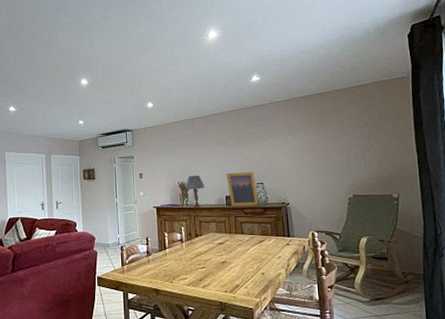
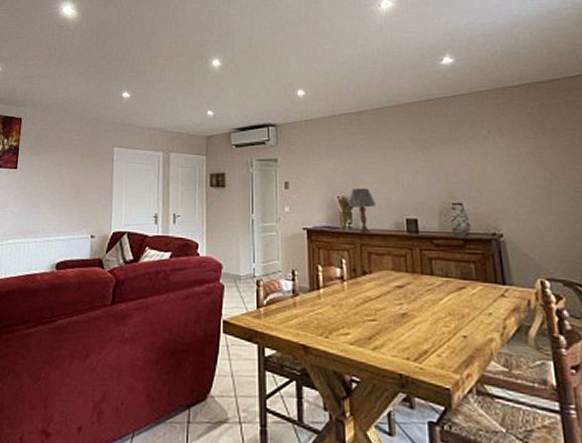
picture frame: present [227,172,259,206] -> none [407,187,456,235]

